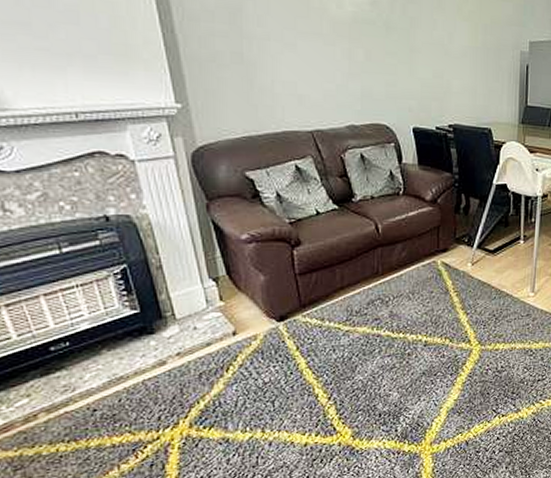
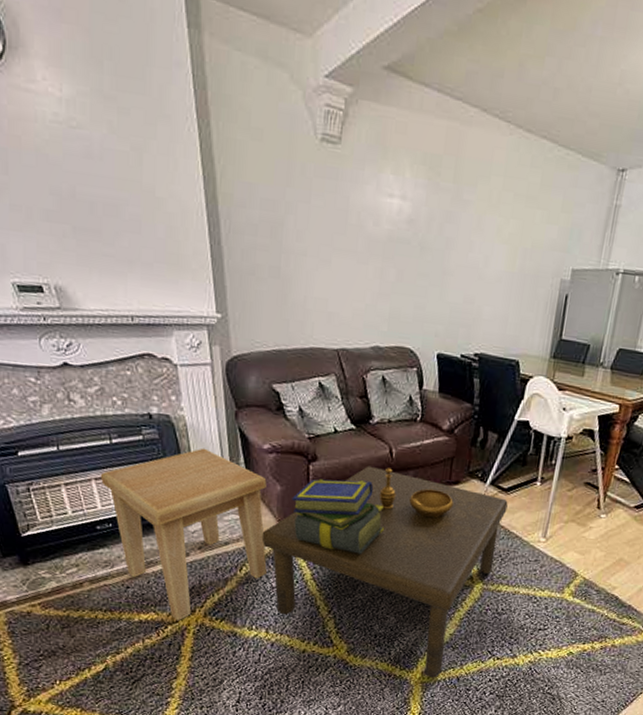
side table: none [50,246,257,438] -> present [100,448,267,621]
coffee table: none [248,244,496,447] -> present [261,466,508,678]
stack of books: none [277,259,379,335] -> present [292,479,385,554]
decorative bowl: none [369,244,444,287] -> present [379,468,454,518]

